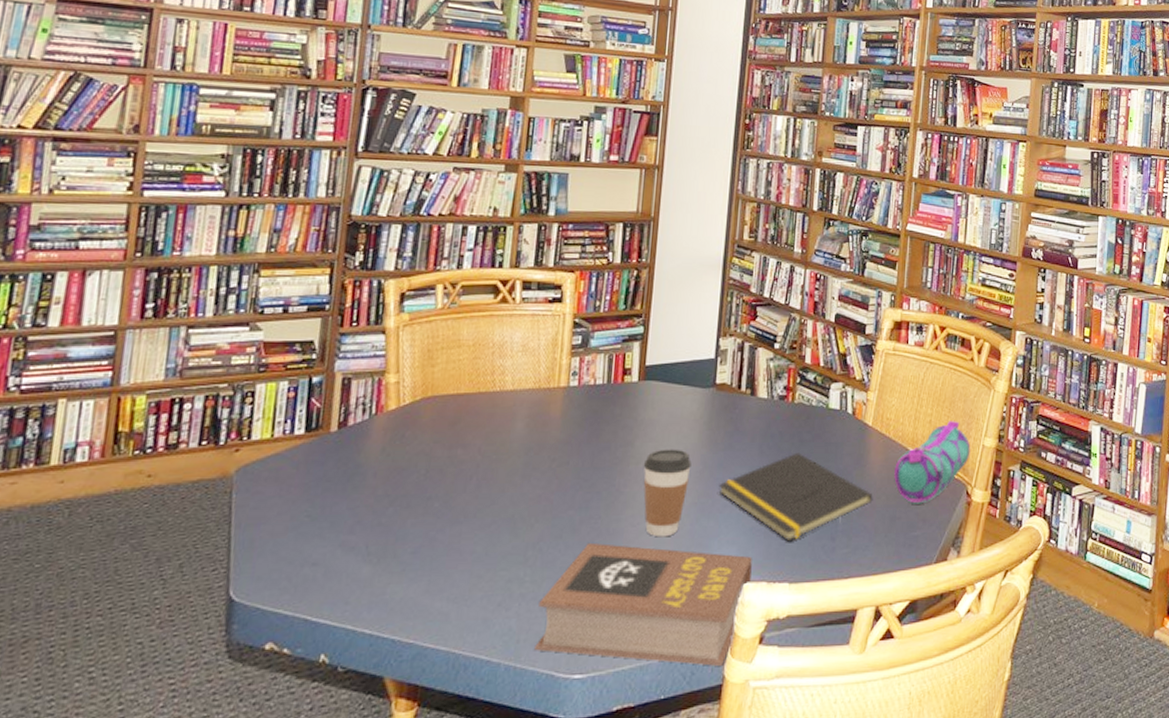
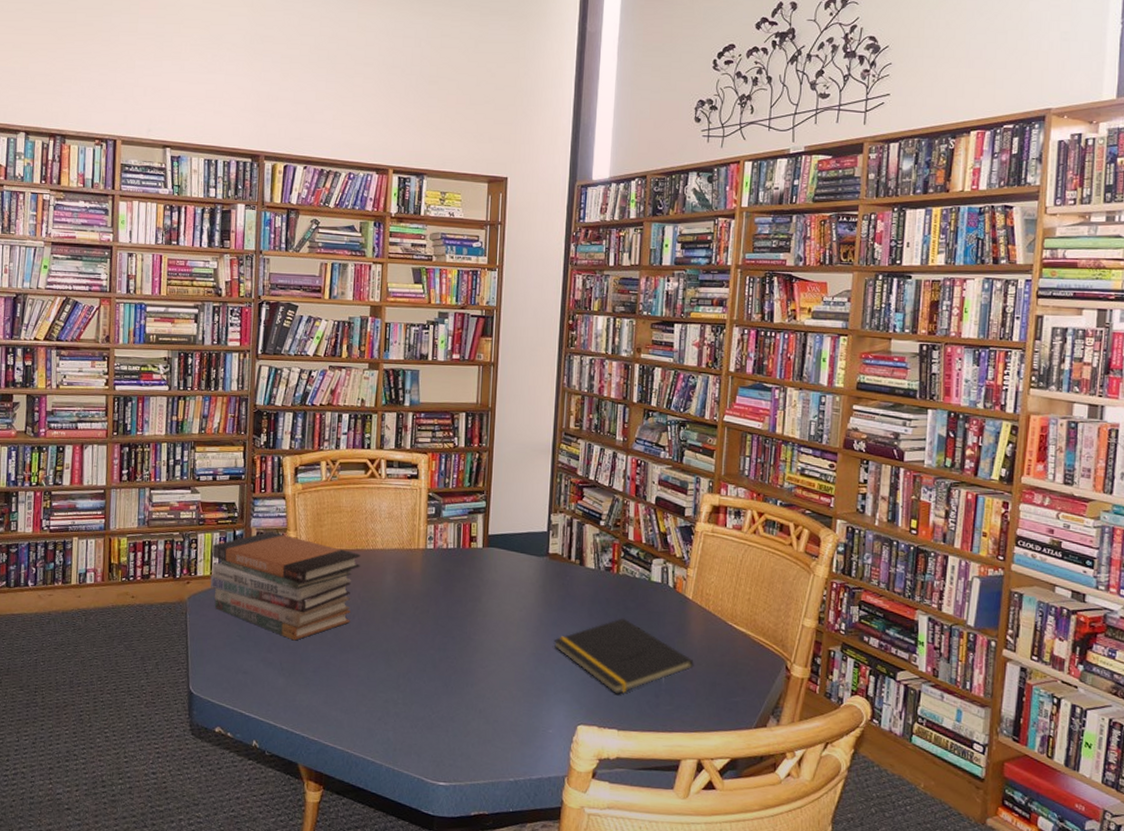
book stack: none [269,376,484,515] -> present [210,532,361,641]
book: present [535,542,752,667] -> none [408,677,584,793]
coffee cup: present [643,449,692,537] -> none [489,606,530,680]
pencil case: present [893,421,971,504] -> none [713,600,790,674]

